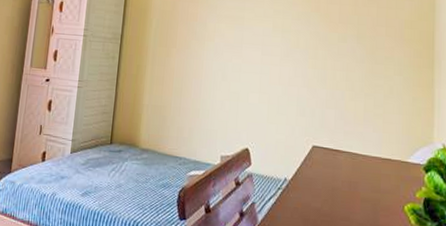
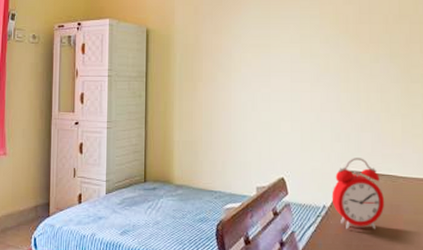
alarm clock: none [293,133,344,205] -> present [331,158,385,229]

